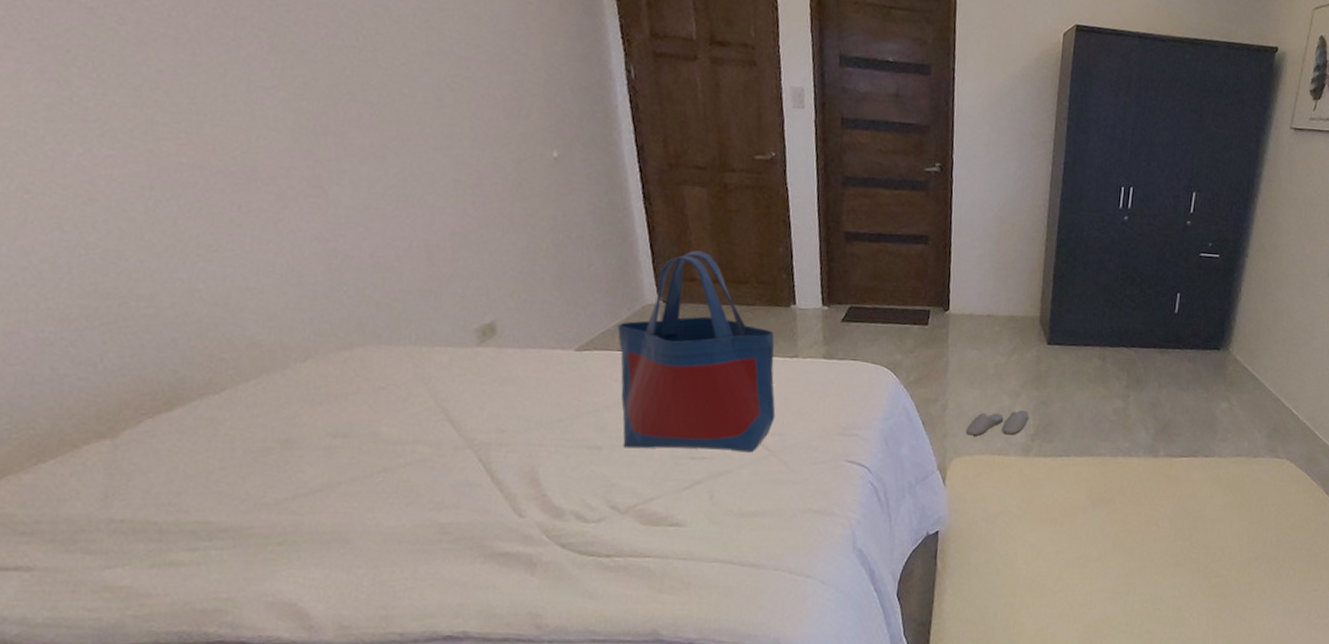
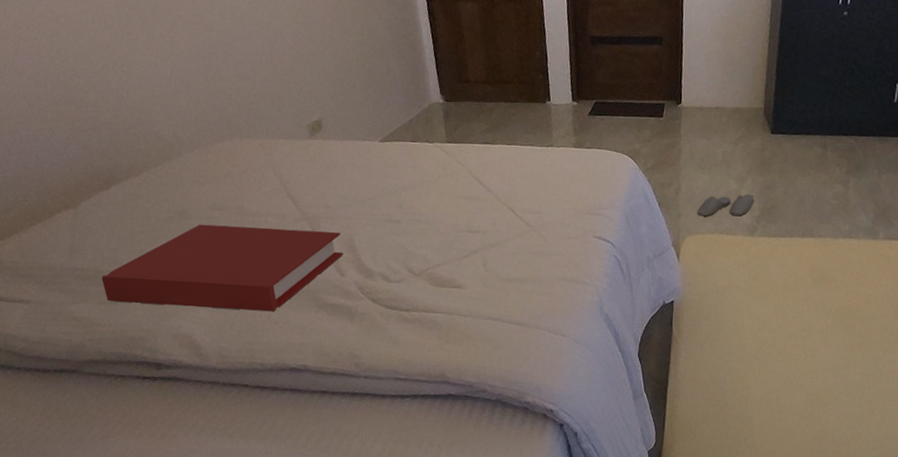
book: none [154,456,523,566] -> present [101,224,343,312]
tote bag: present [617,250,776,452] -> none [410,56,535,227]

